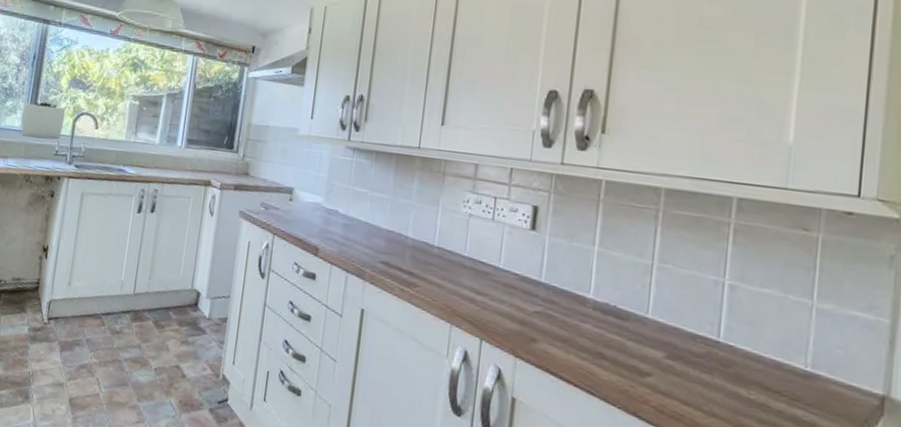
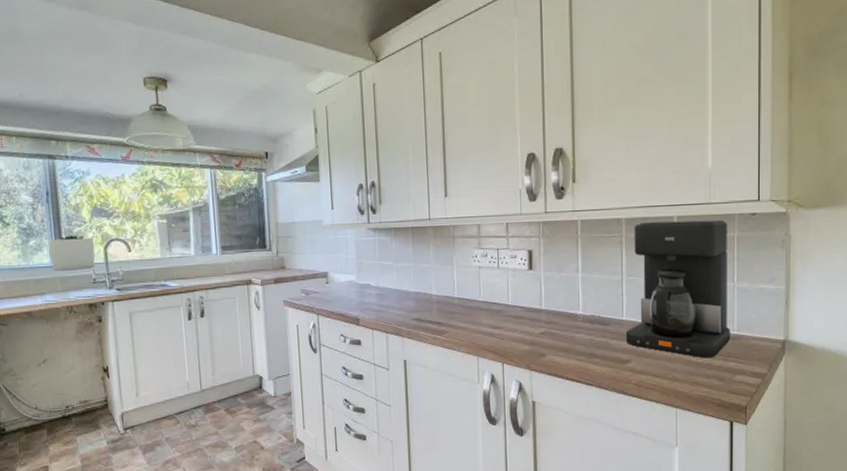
coffee maker: none [647,197,809,398] -> present [625,219,731,359]

